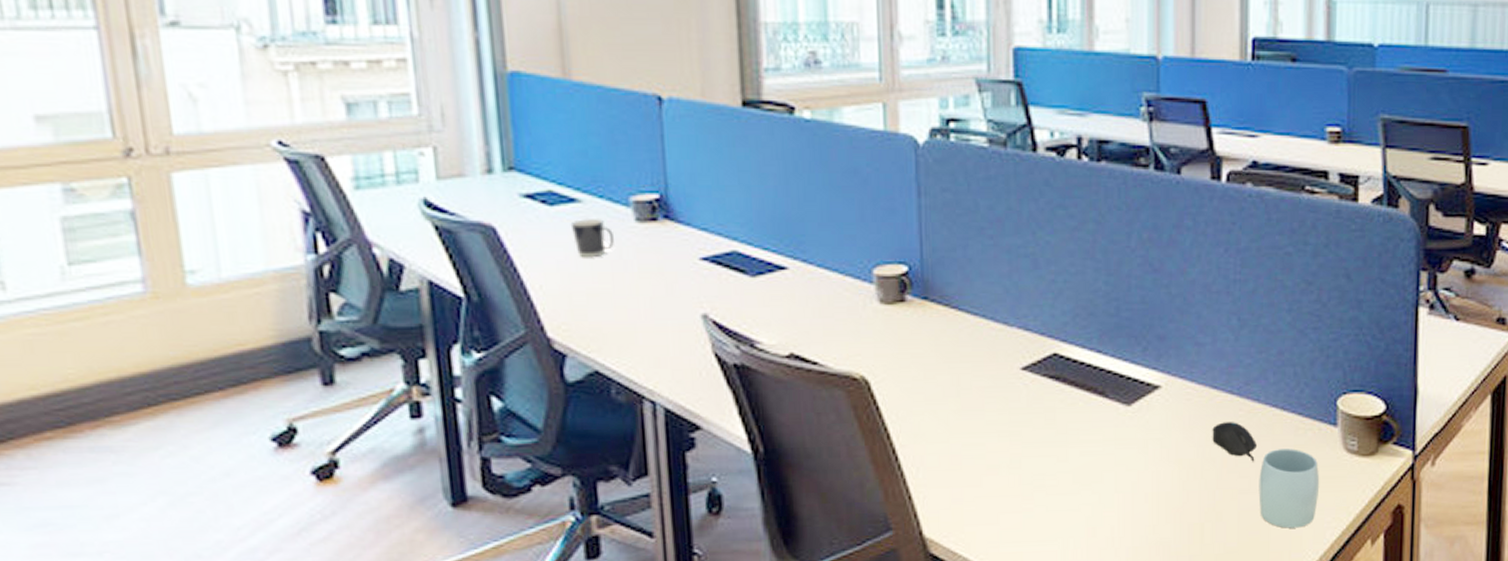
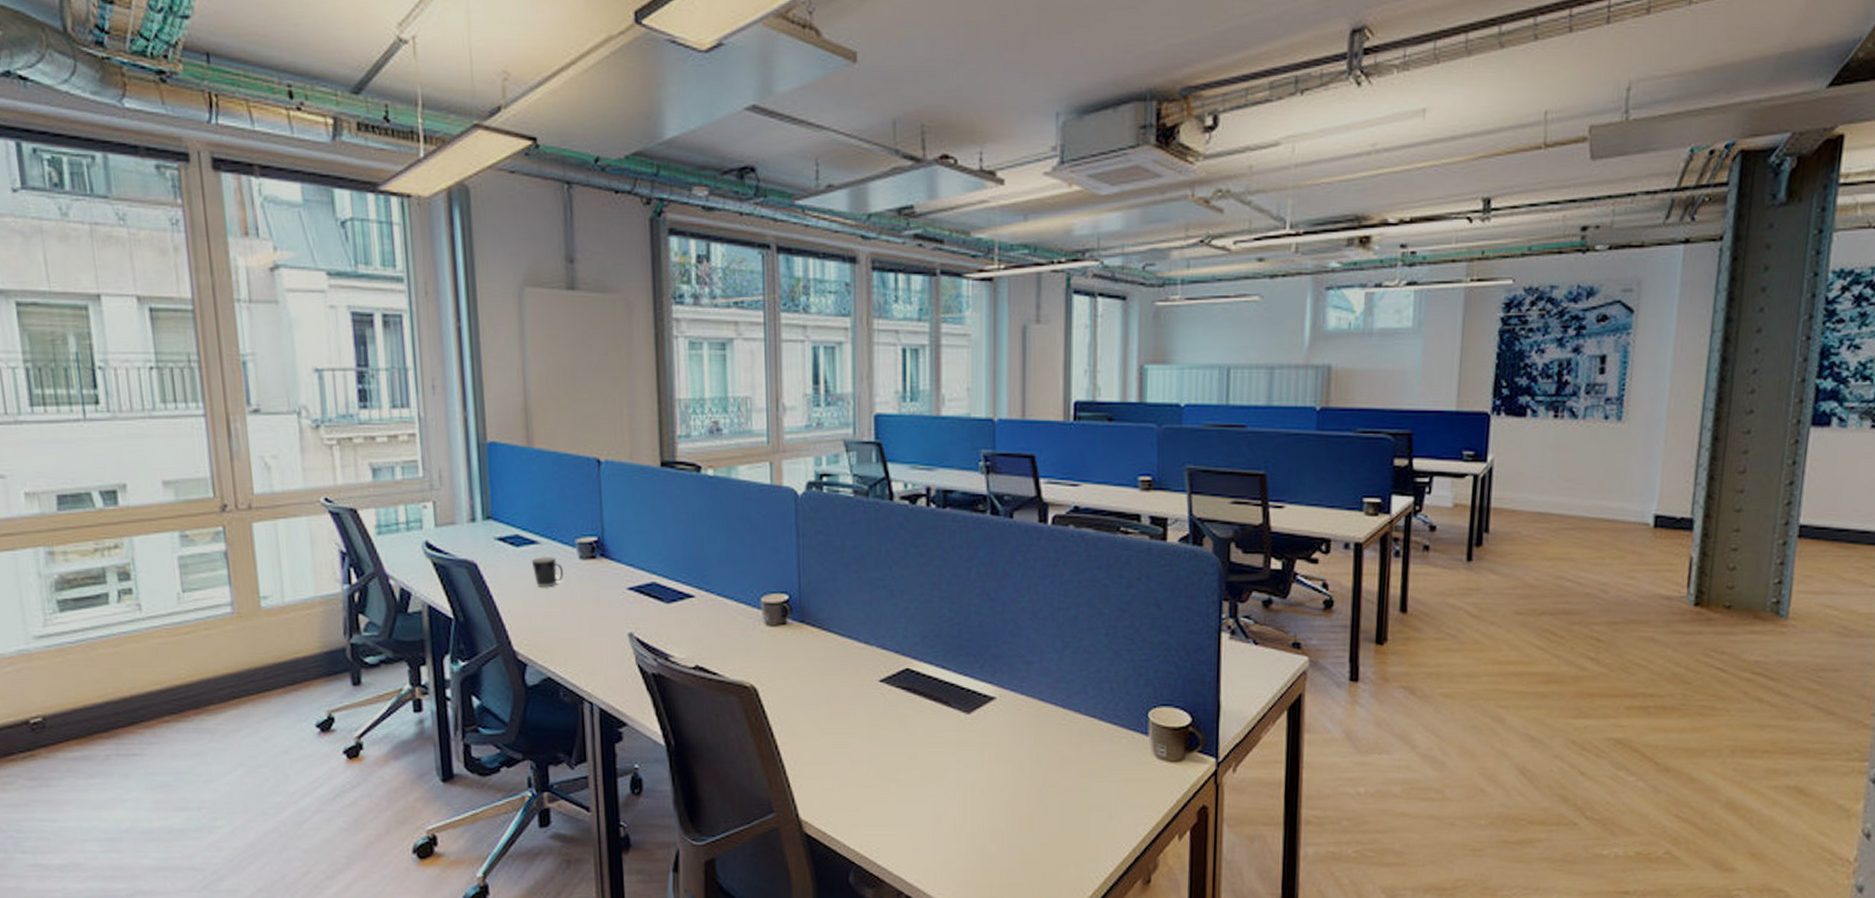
computer mouse: present [1212,422,1257,462] -> none [1039,729,1078,764]
mug: present [1258,449,1320,528] -> none [1079,754,1133,823]

